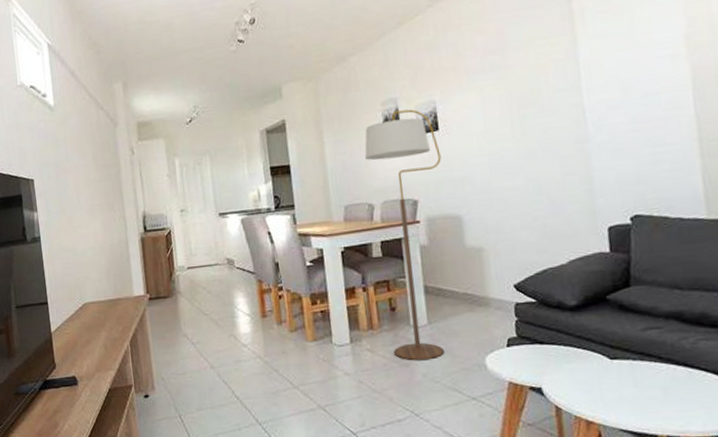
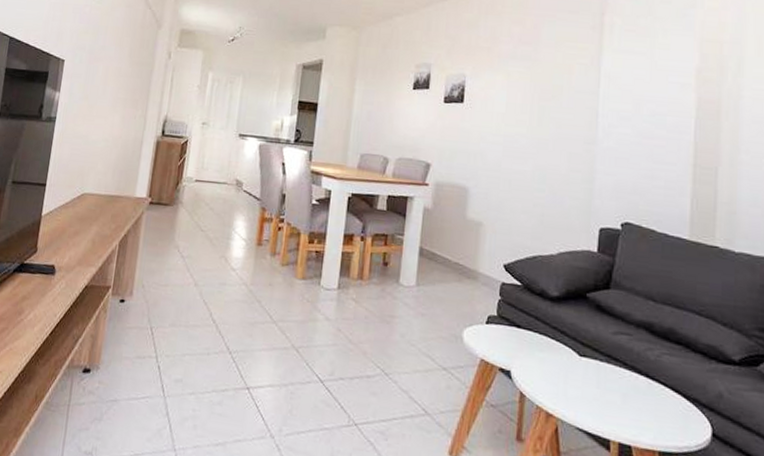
floor lamp: present [364,109,444,361] -> none [378,76,461,322]

